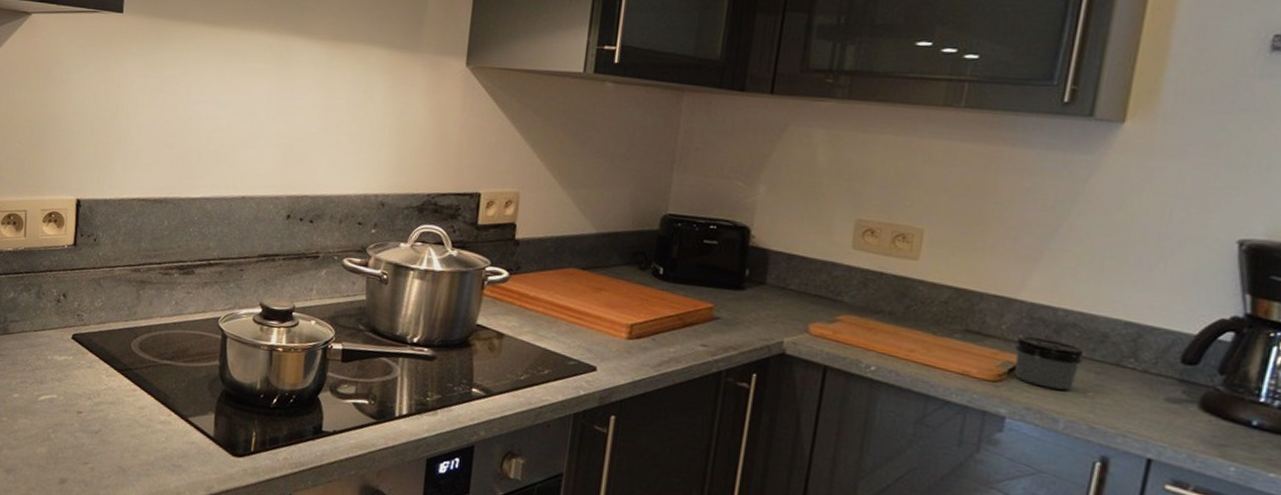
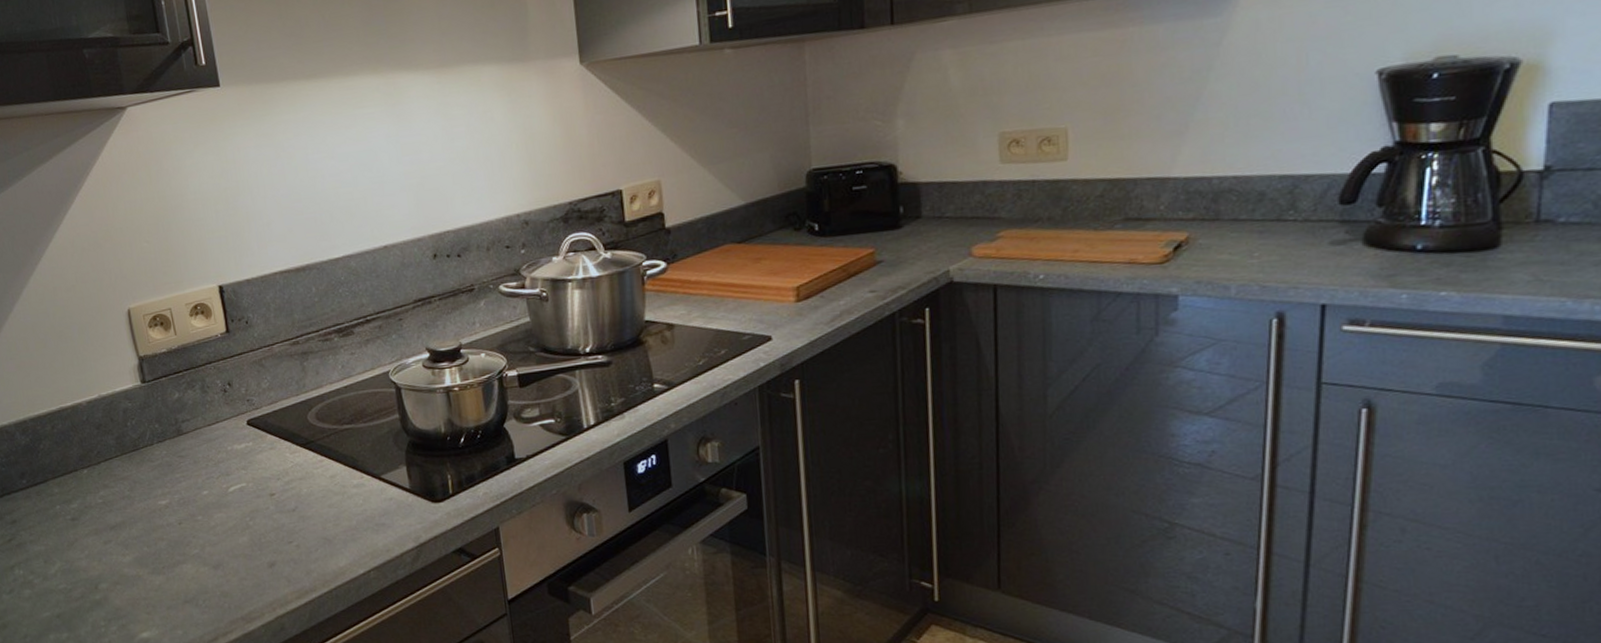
jar: present [1015,336,1084,391] -> none [1176,209,1245,258]

